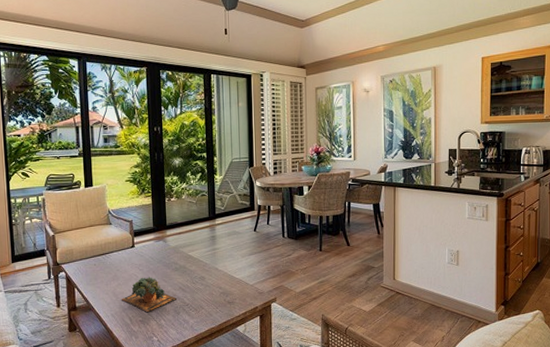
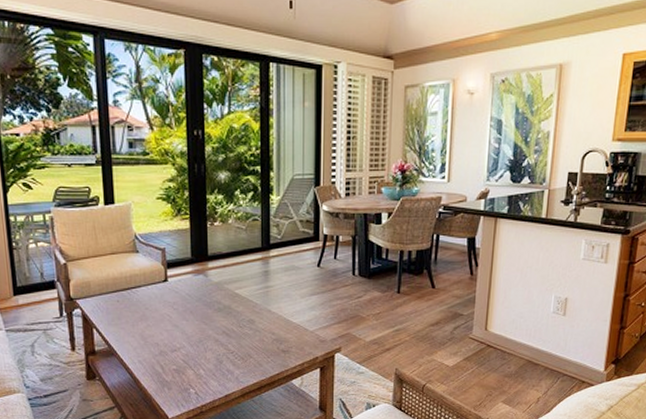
succulent plant: present [122,277,176,312] -> none [152,318,219,359]

